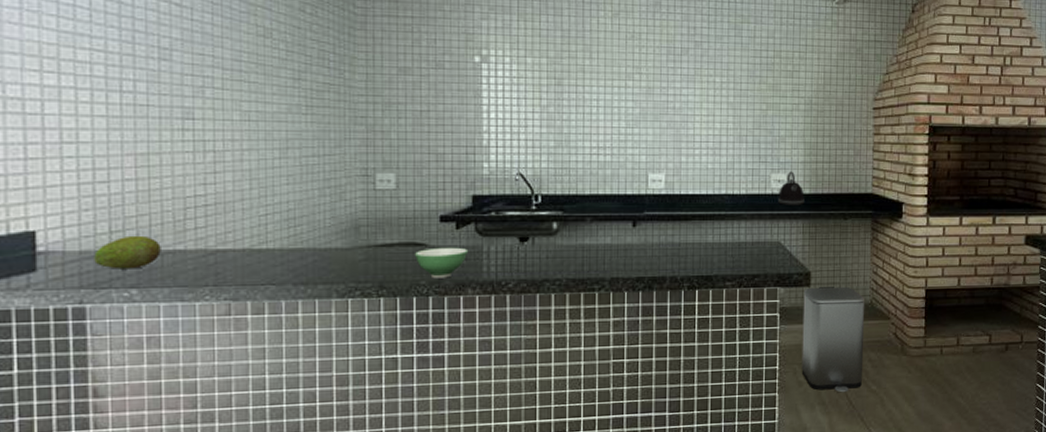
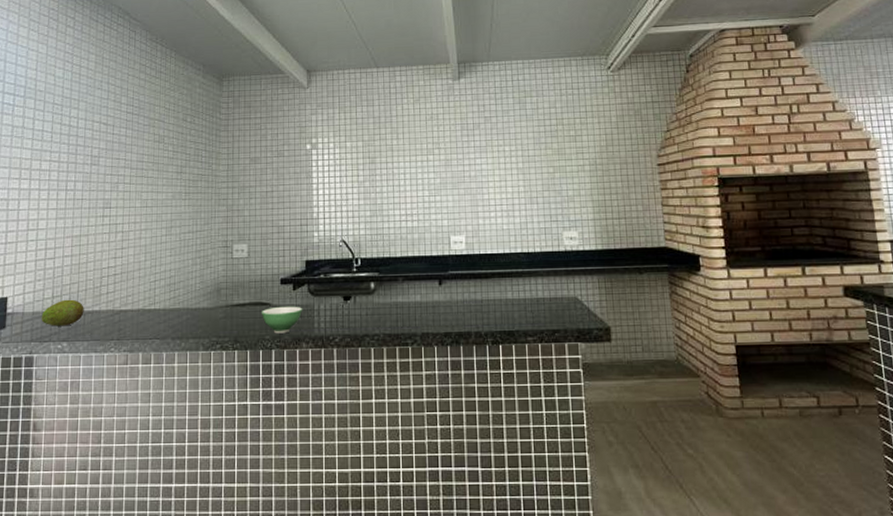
kettle: present [778,171,805,205] -> none [571,228,598,261]
pedal bin: present [801,286,865,393] -> none [605,342,677,456]

